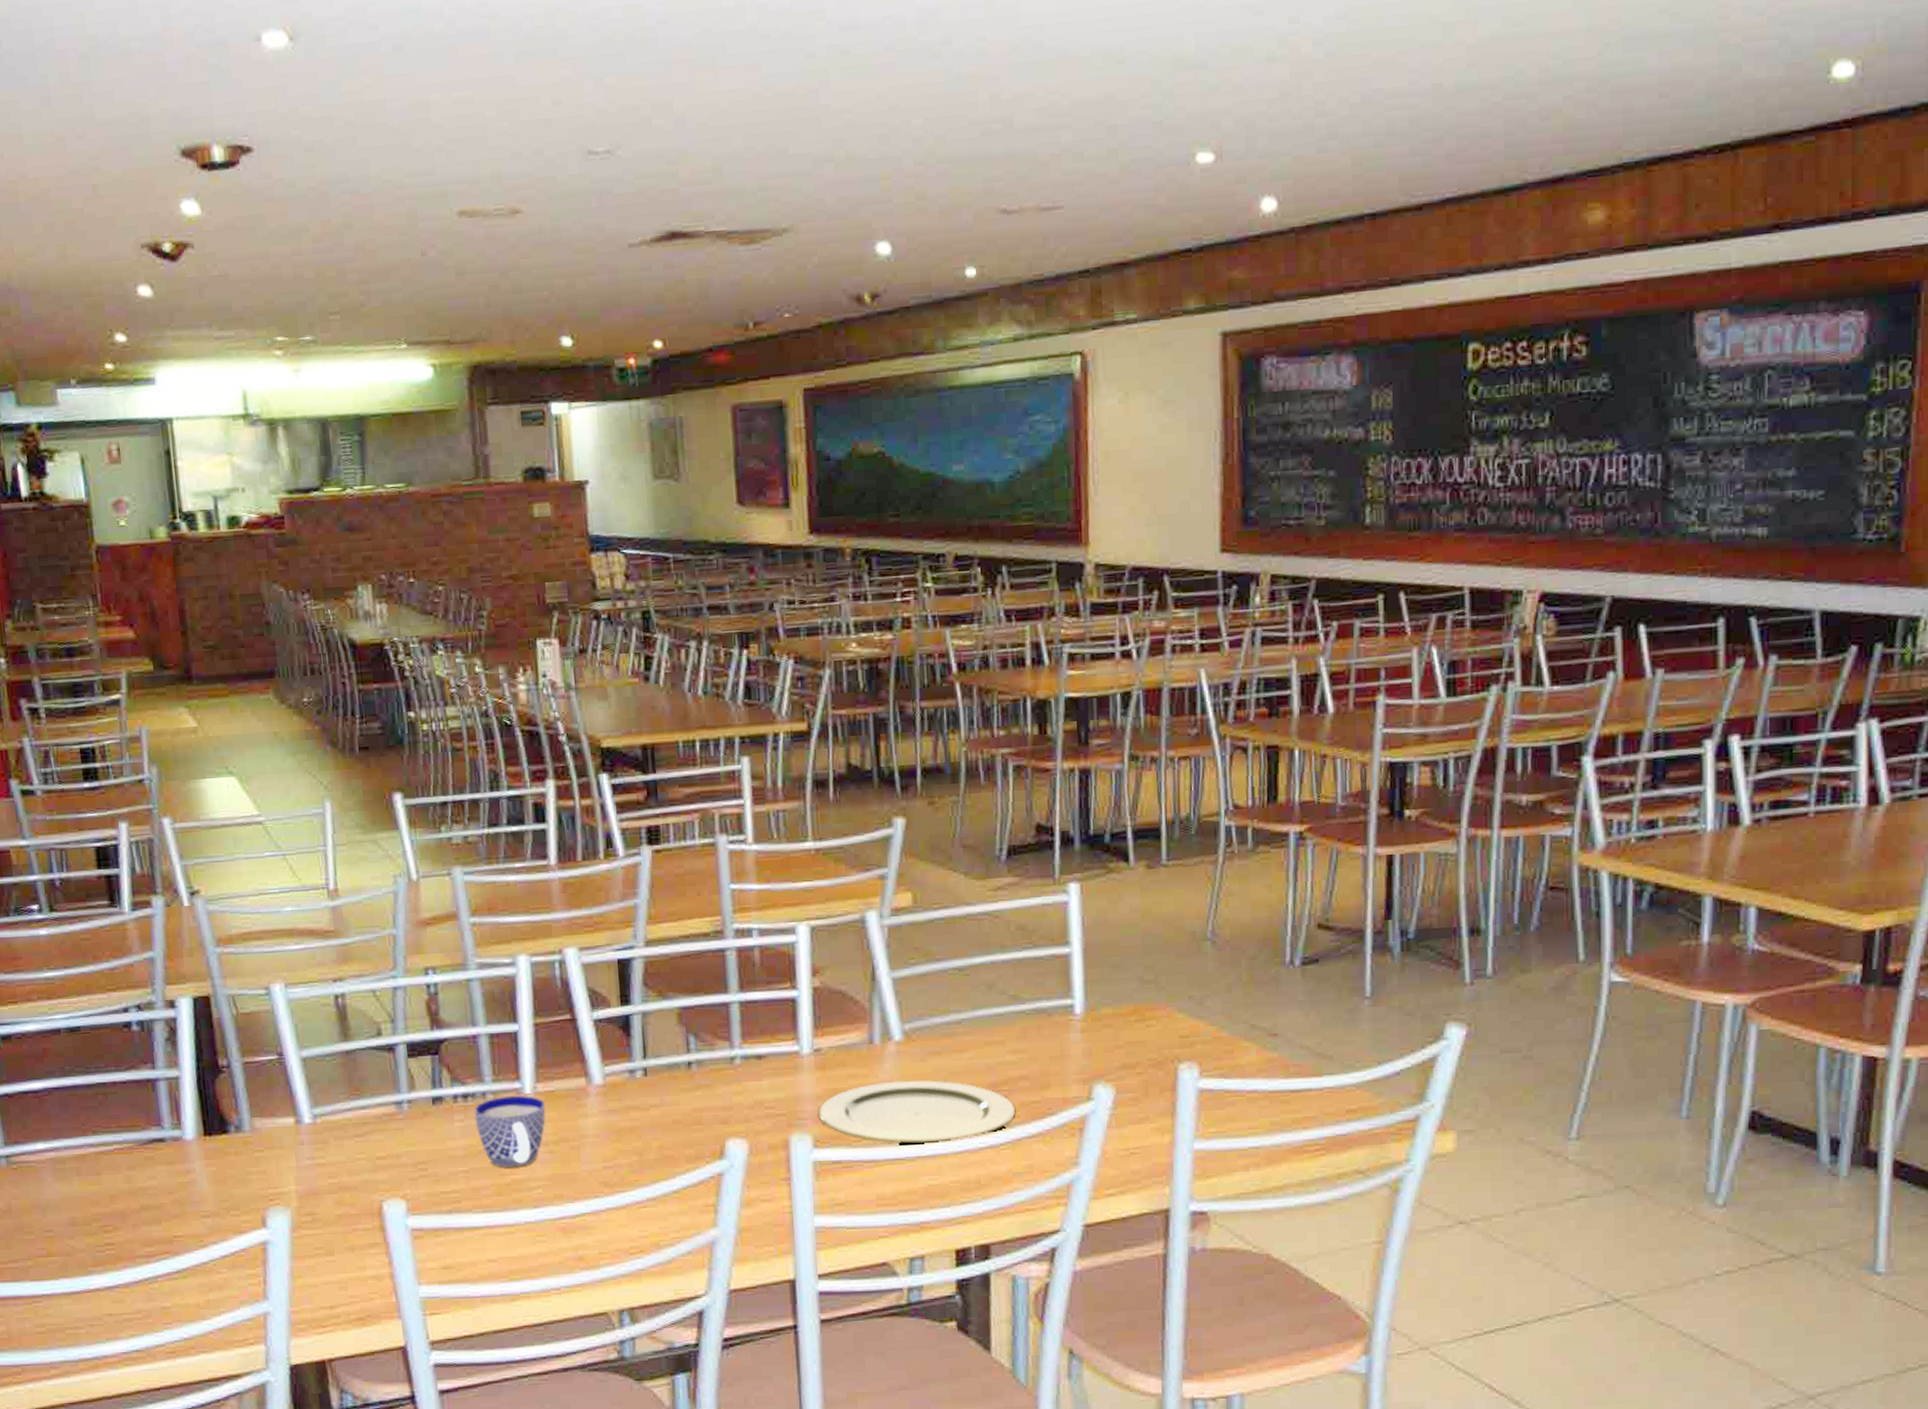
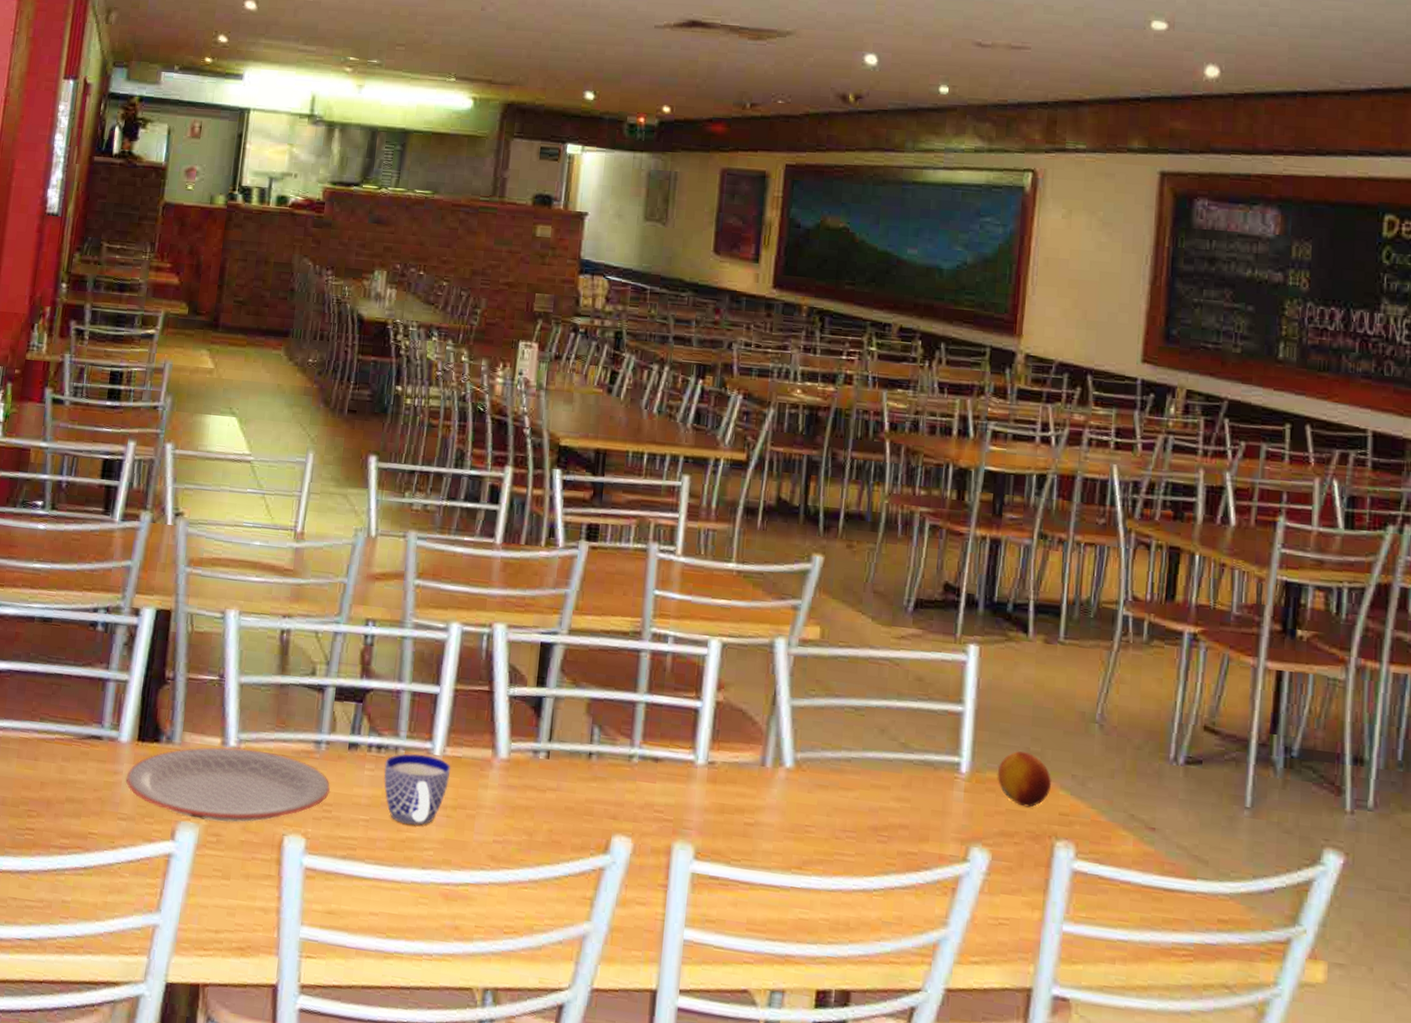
plate: none [201,1122,422,1202] -> present [126,747,331,822]
plate: present [818,1080,1016,1144] -> none [703,805,893,879]
fruit: none [1113,981,1168,1037] -> present [998,751,1051,808]

